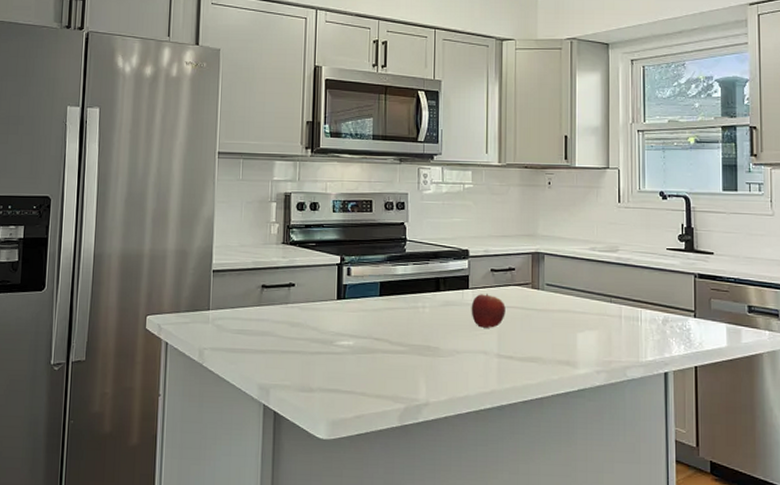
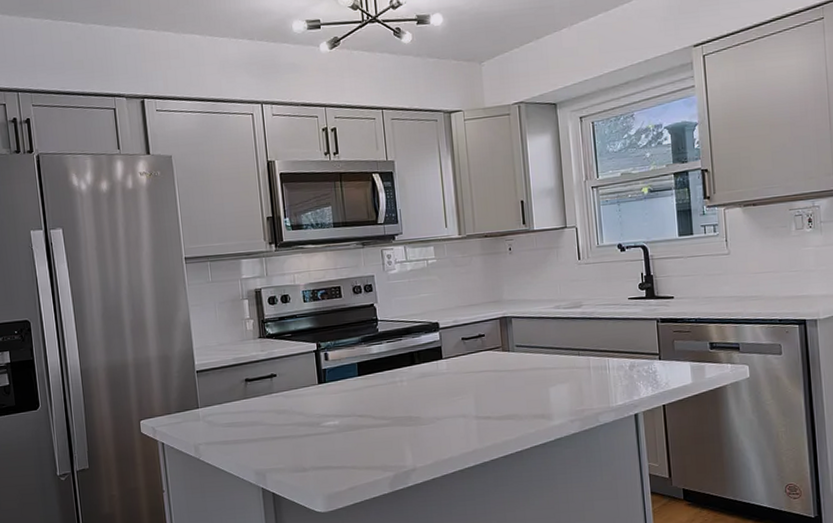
fruit: present [471,293,506,328] -> none [446,361,480,394]

